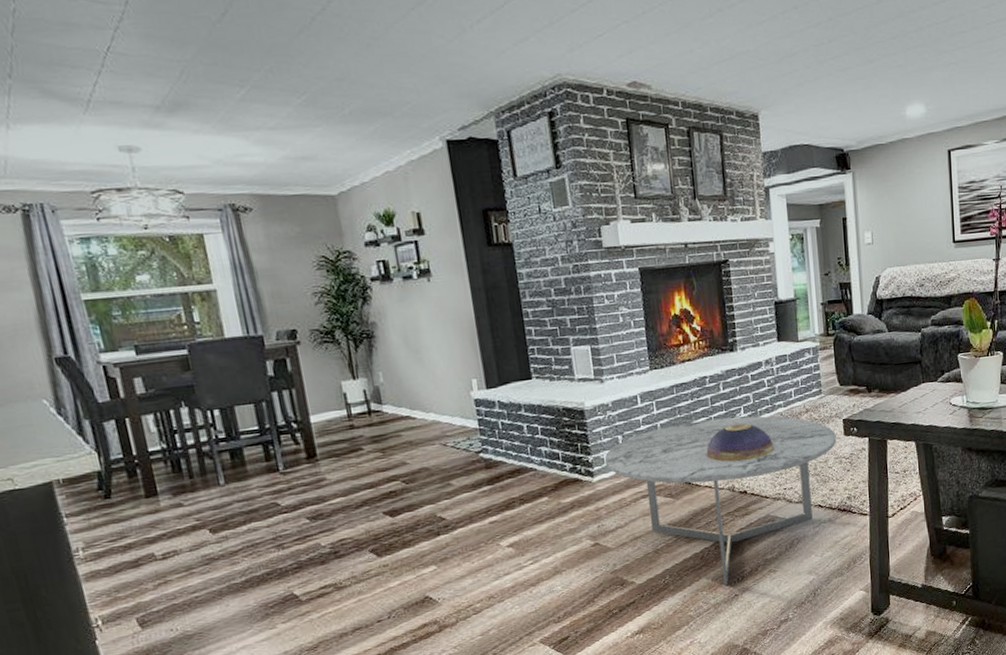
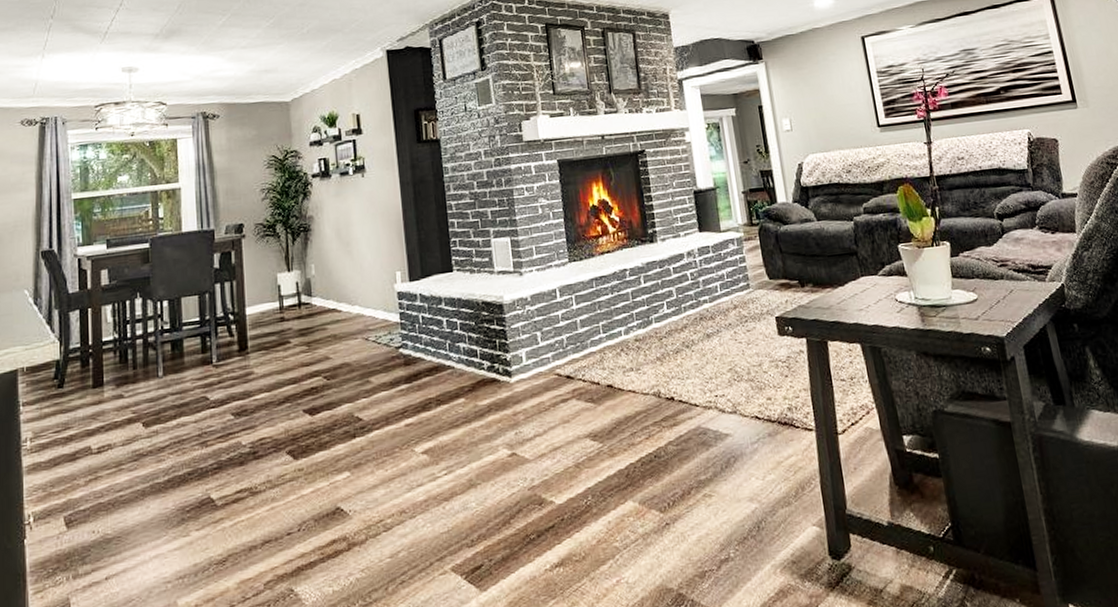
coffee table: present [604,416,837,586] -> none [522,312,771,511]
decorative bowl: present [706,423,774,462] -> none [628,320,702,364]

